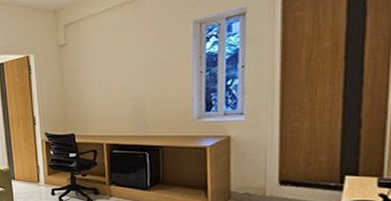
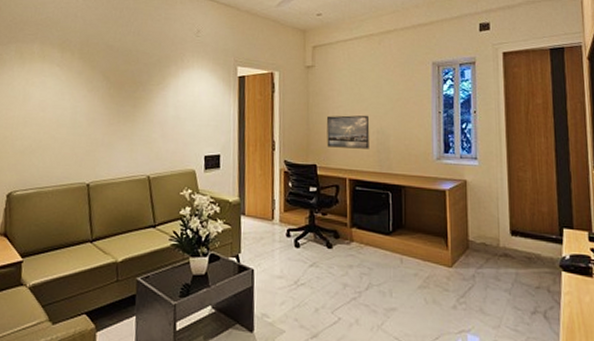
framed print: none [83,83,125,117] -> present [327,115,370,149]

